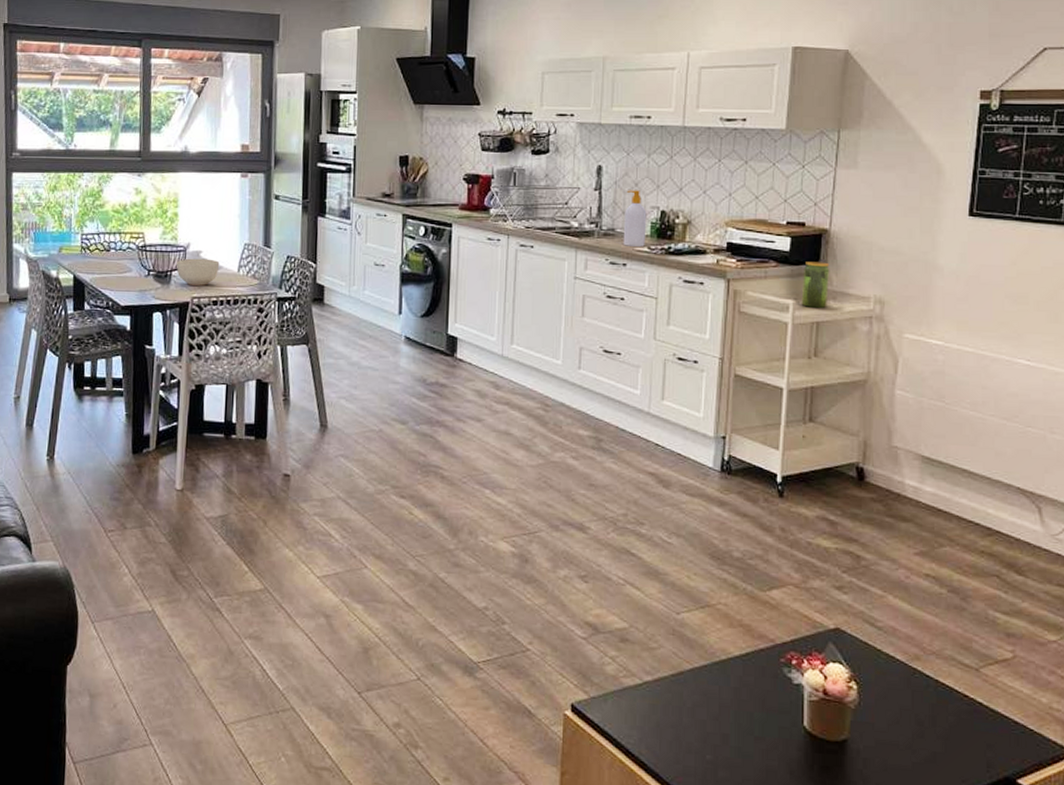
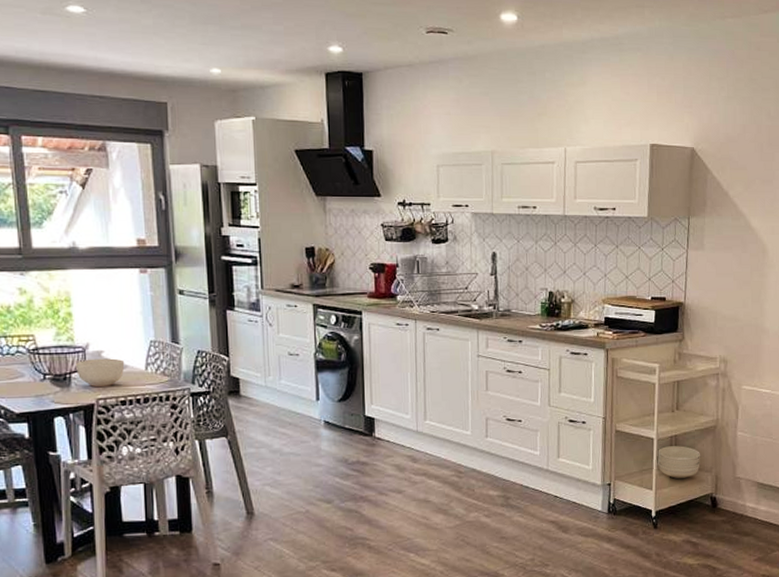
soap bottle: present [623,190,647,248] -> none [518,274,538,326]
bowl: none [786,399,845,441] -> present [657,446,701,479]
jar: present [801,261,830,308] -> none [665,330,686,369]

